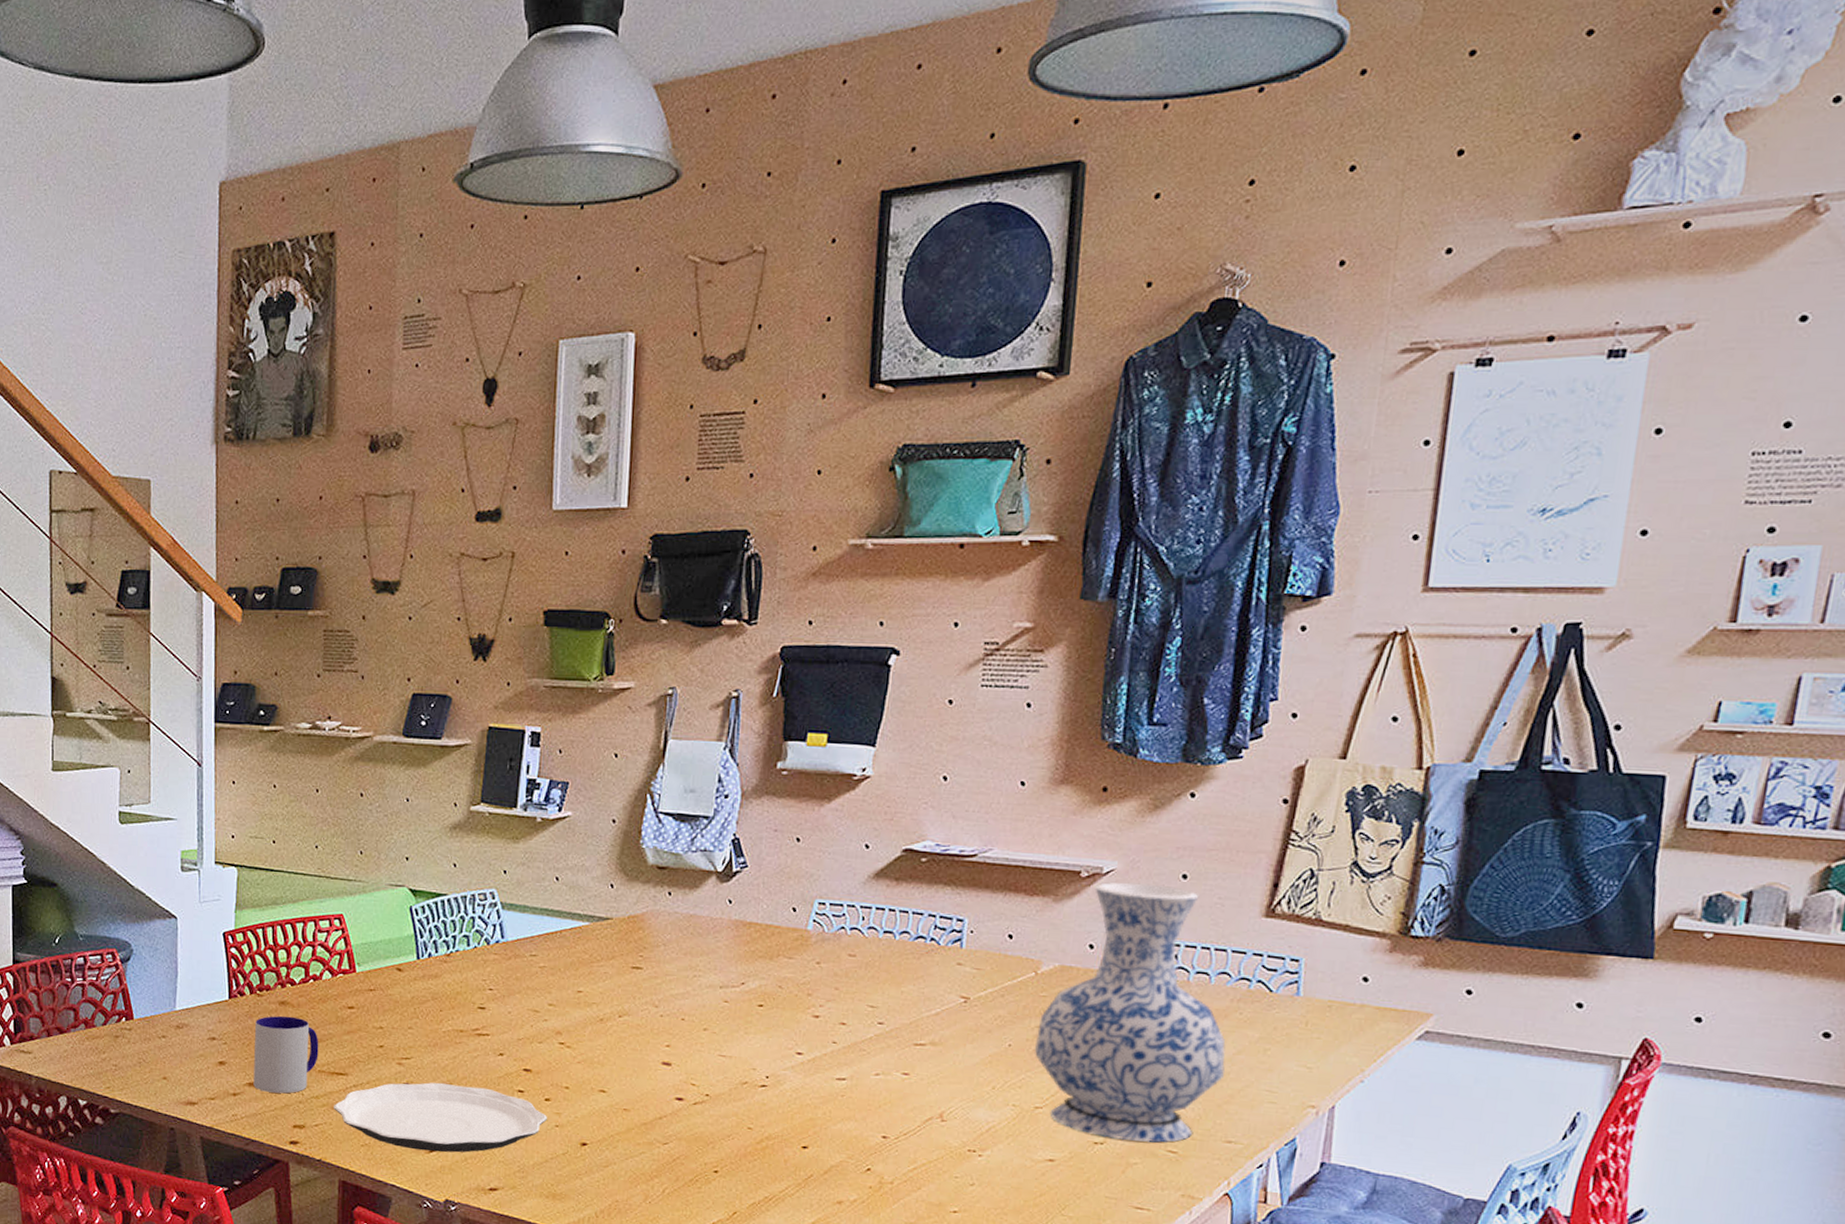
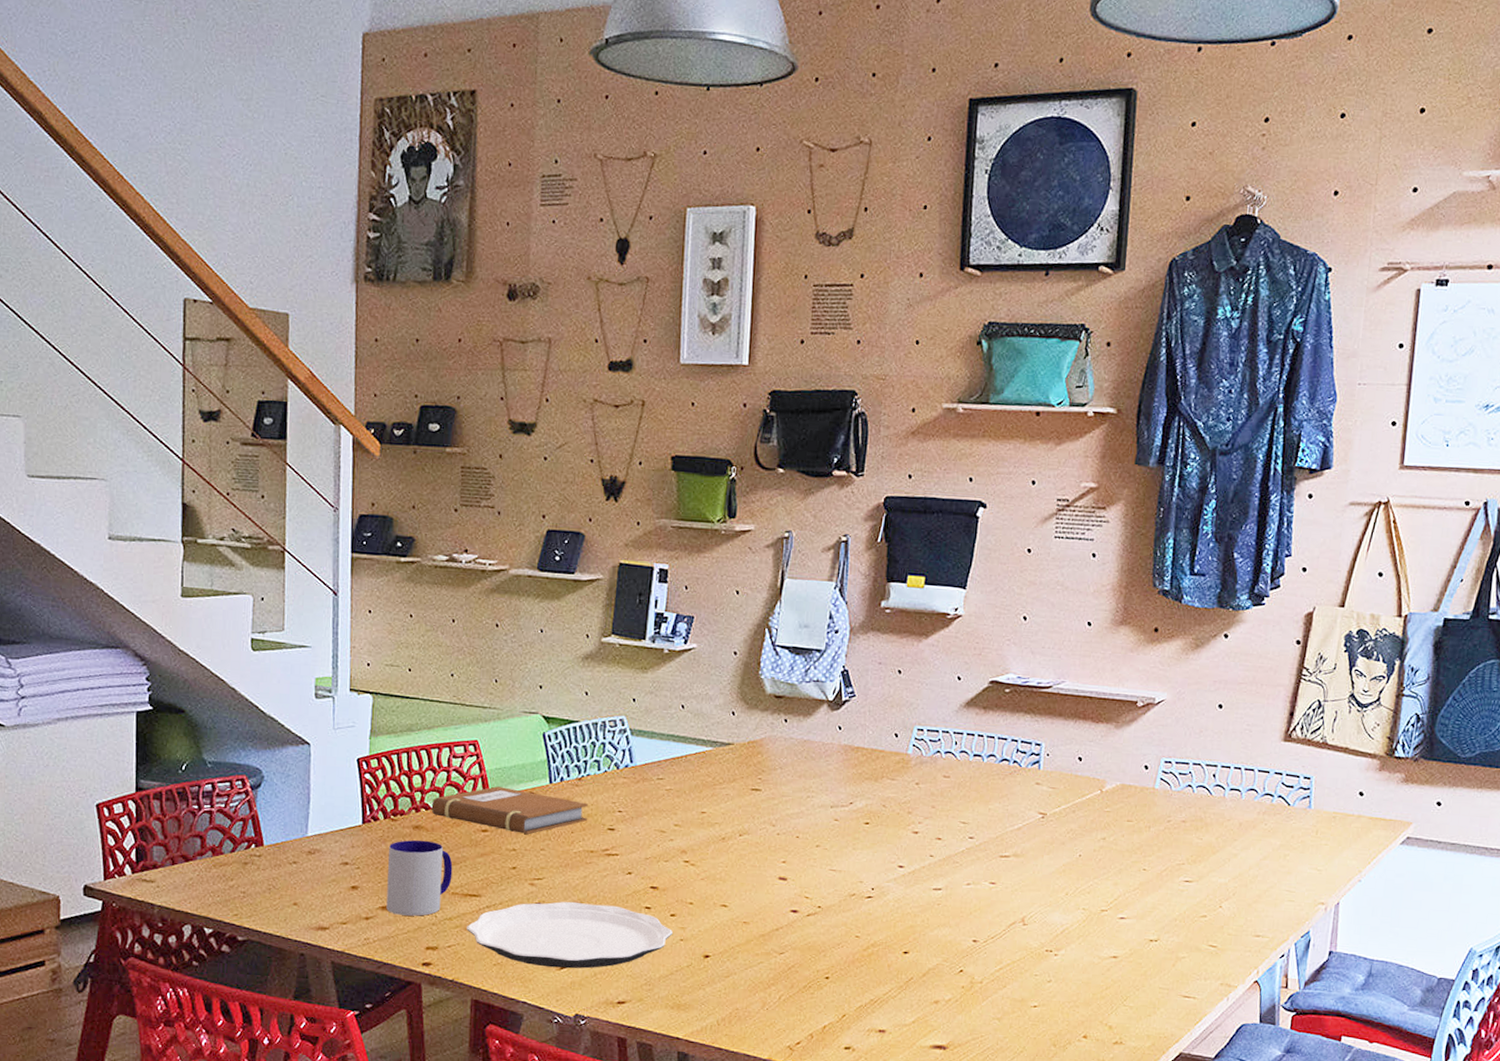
notebook: none [297,962,457,1012] -> present [431,786,588,834]
vase: present [1033,882,1226,1143] -> none [1100,711,1254,939]

